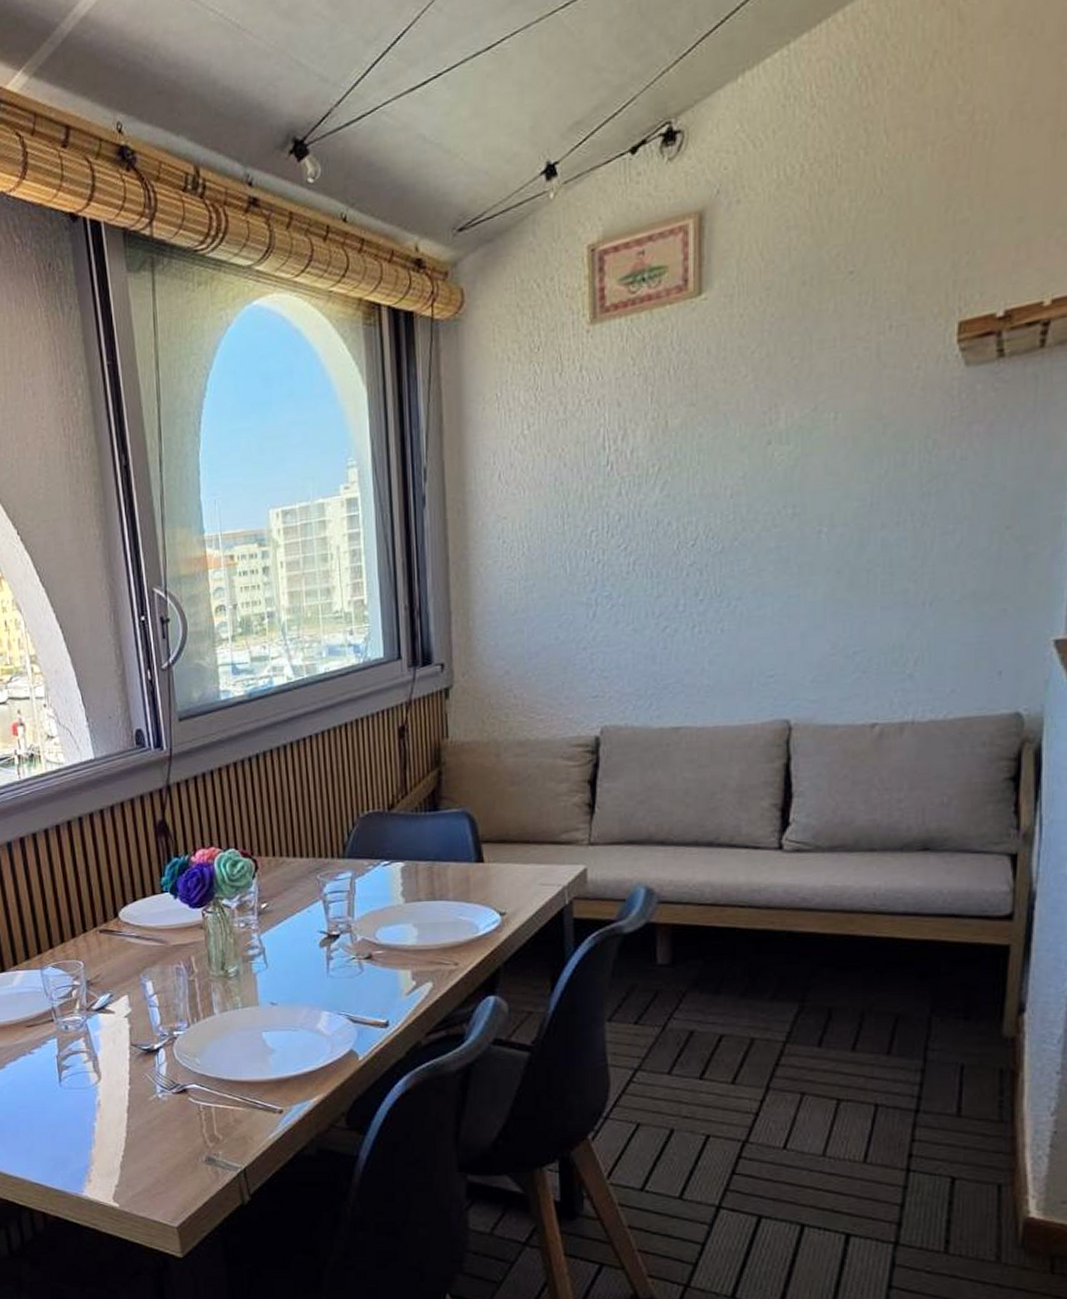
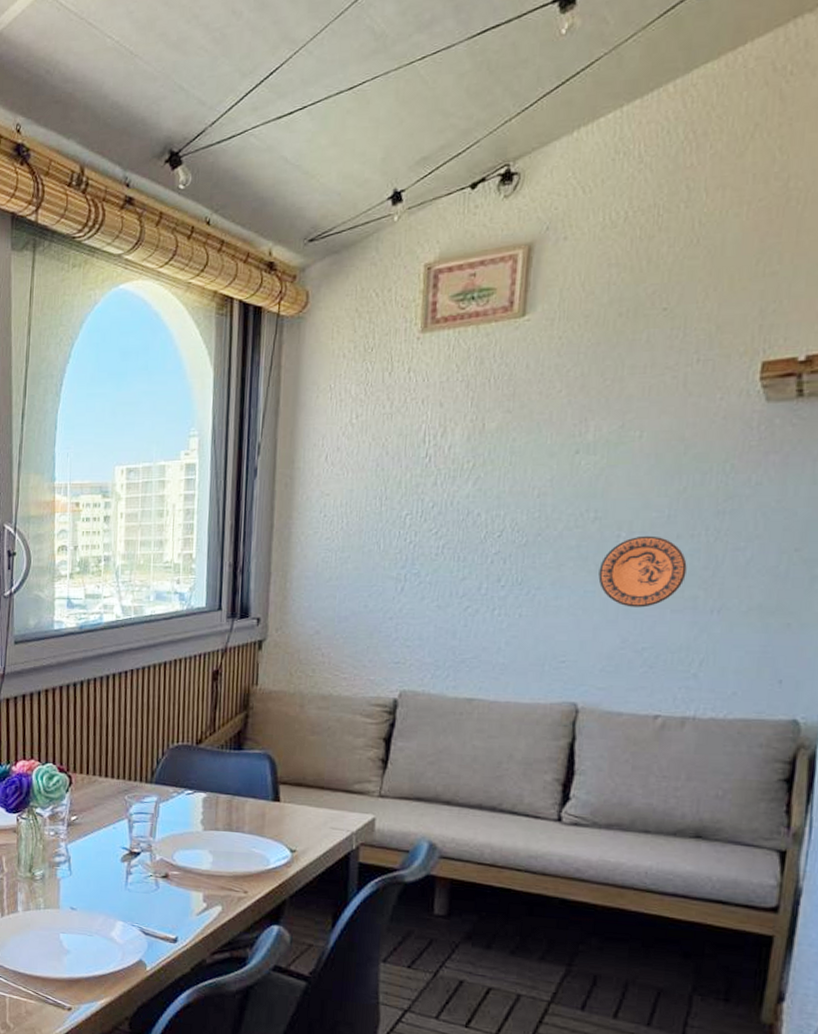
decorative plate: none [802,527,894,609] -> present [598,535,687,608]

